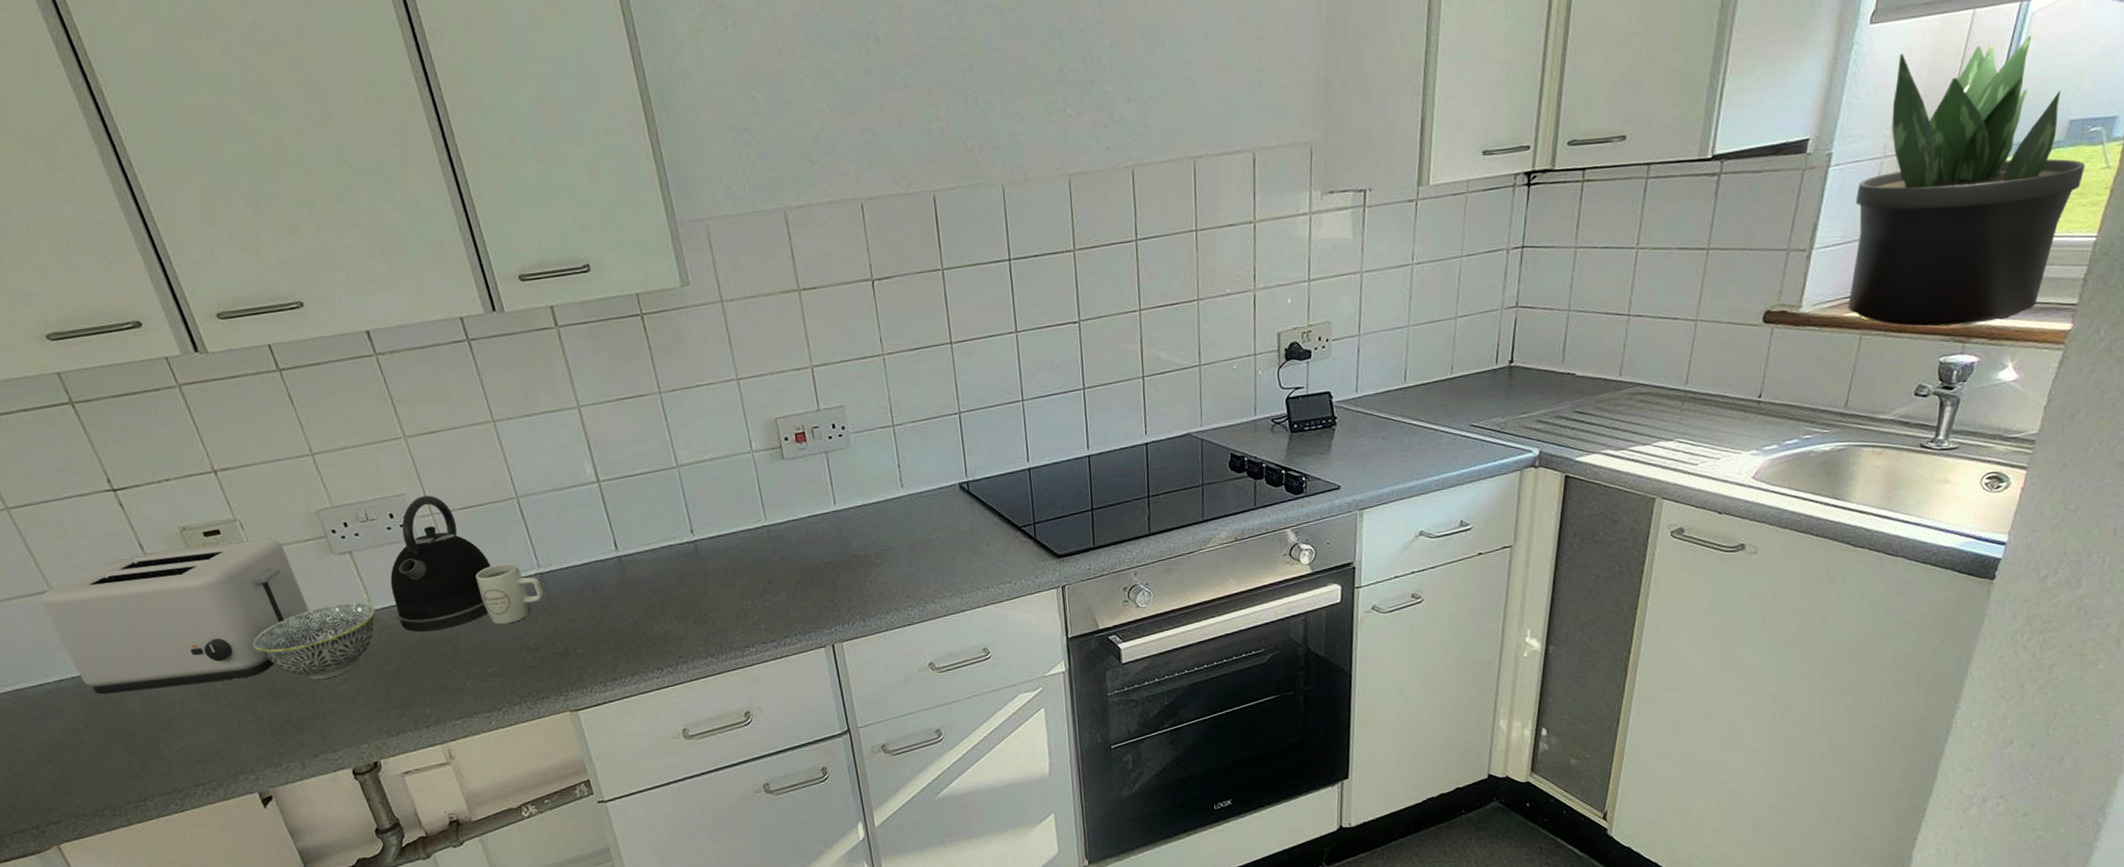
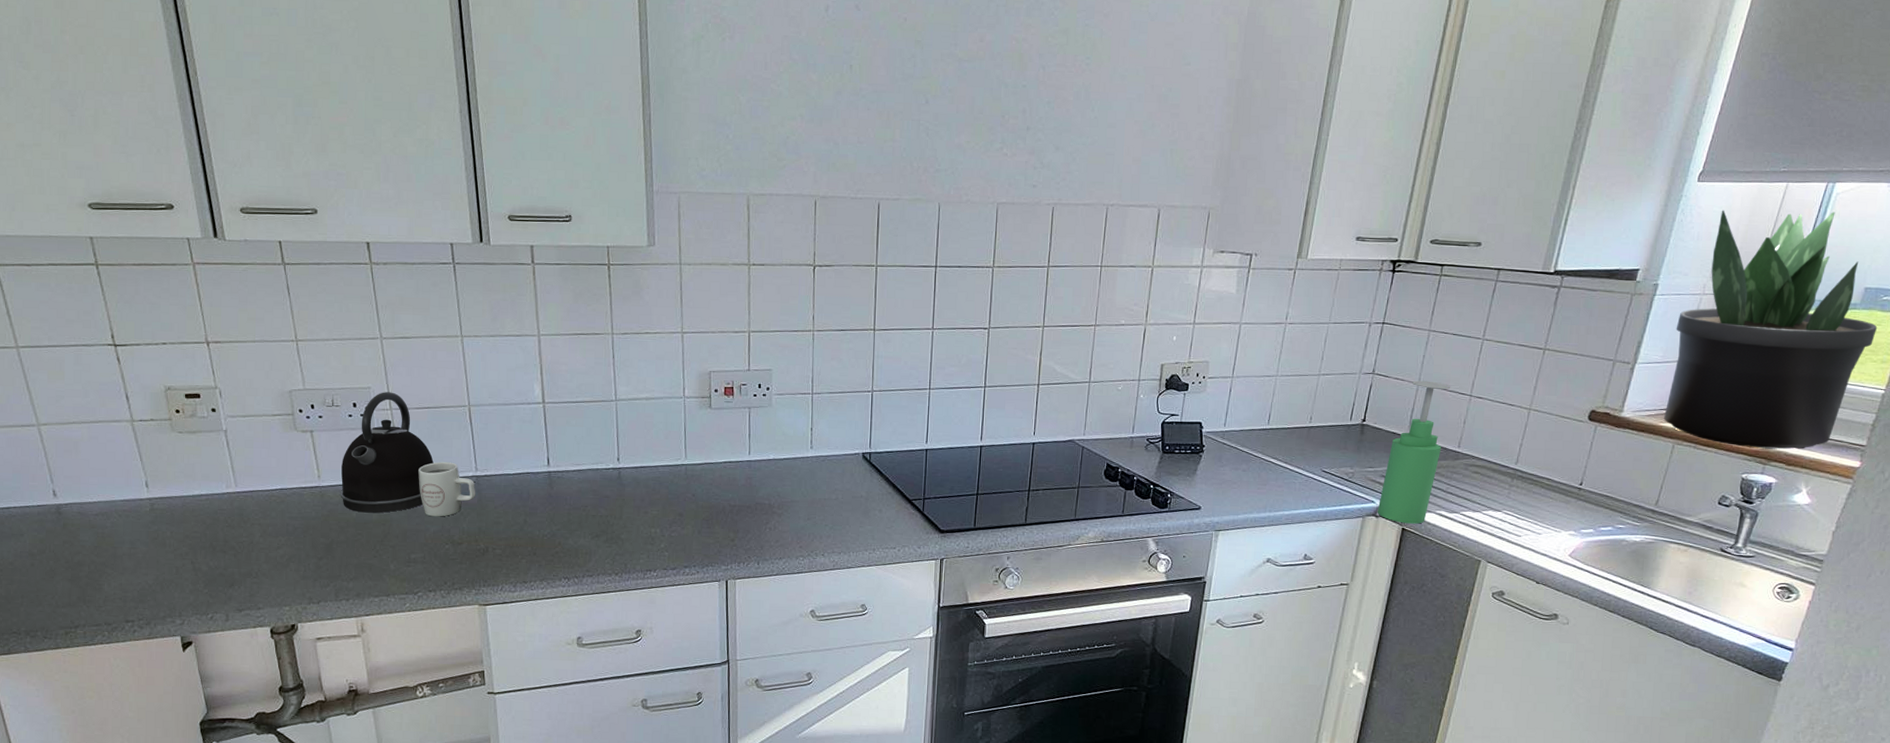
toaster: present [40,539,310,695] -> none [26,404,264,530]
bowl: present [252,601,376,680] -> none [206,475,323,542]
soap dispenser: none [1536,305,1606,470] -> present [1377,380,1451,524]

